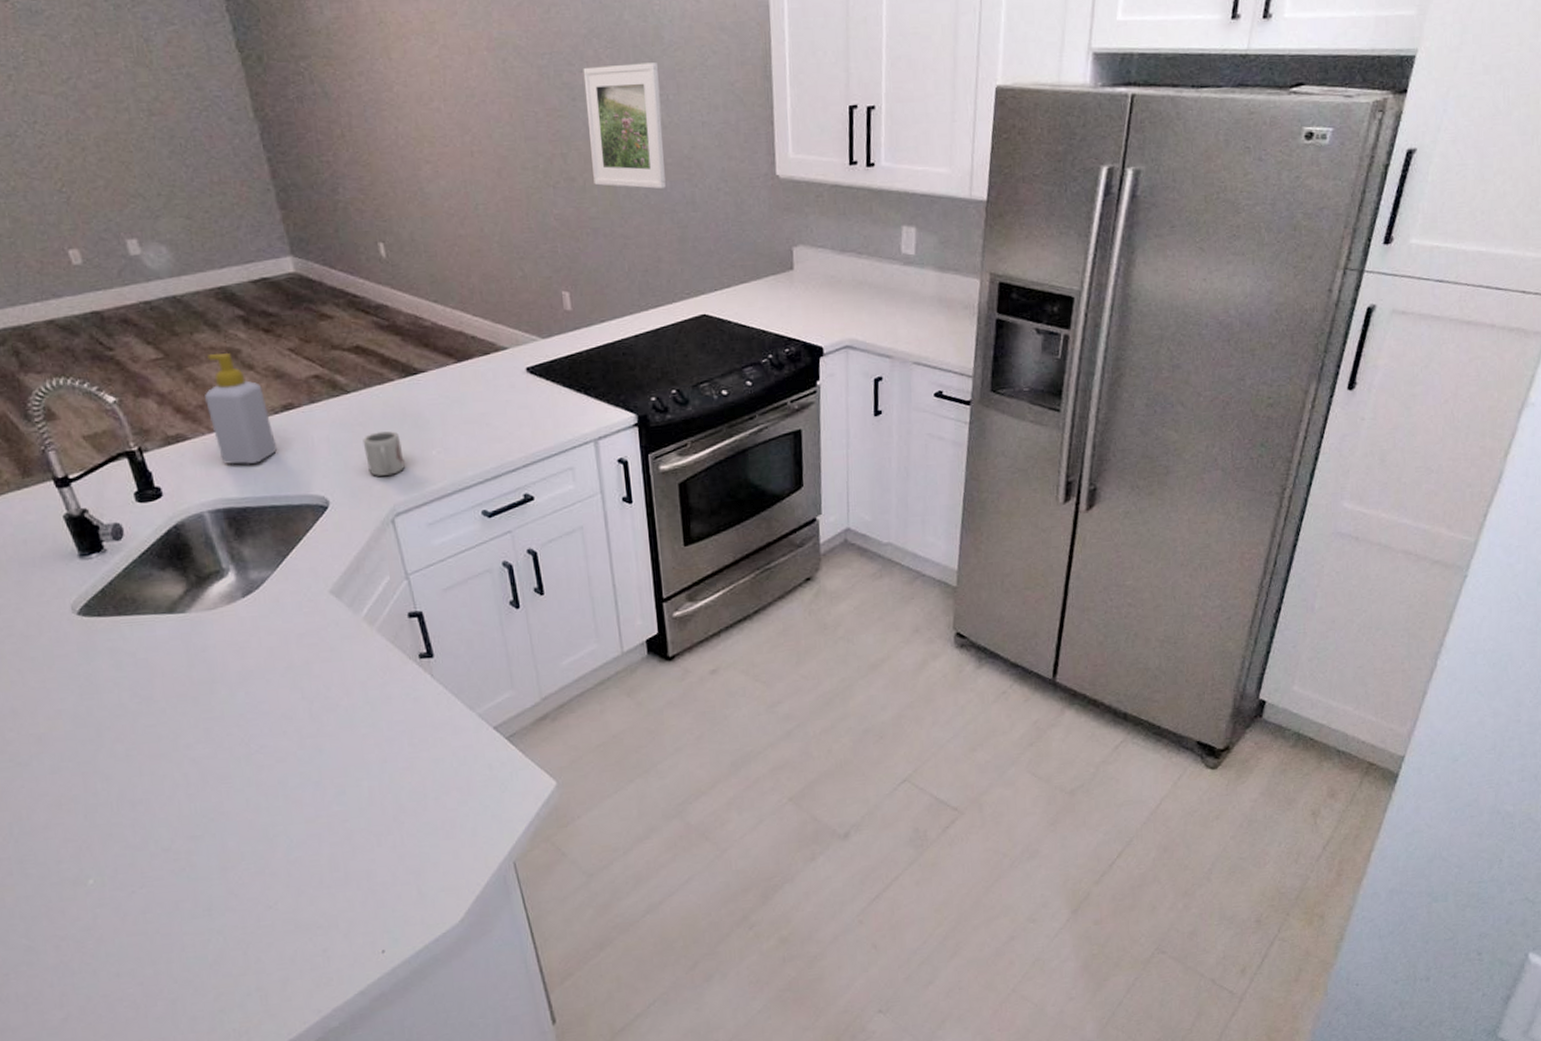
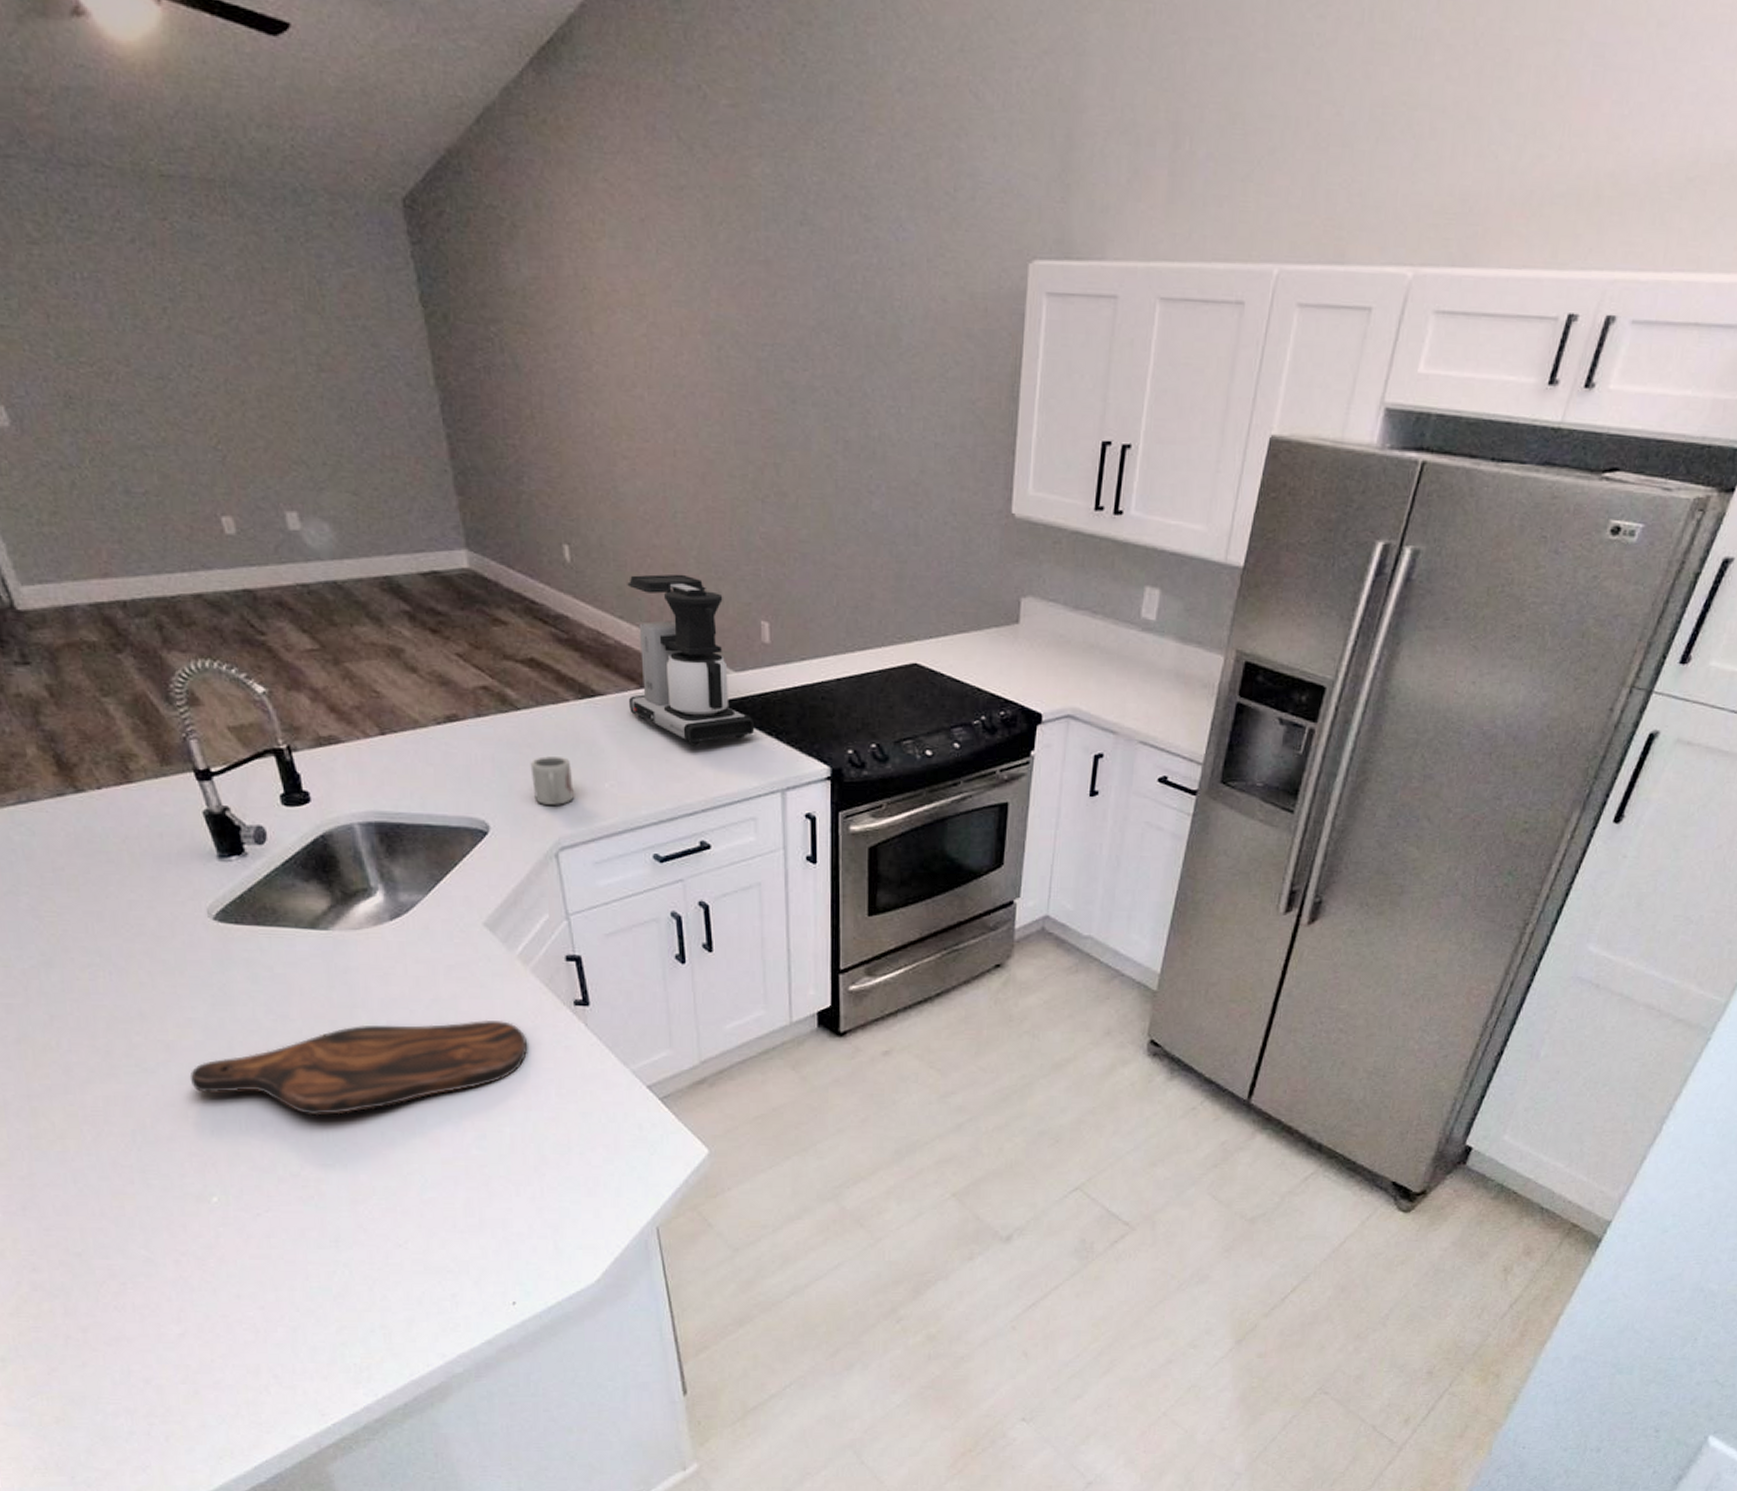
cutting board: none [61,680,379,791] -> present [189,1019,527,1116]
soap bottle: present [205,353,277,465] -> none [362,651,436,778]
coffee maker: none [438,257,565,408] -> present [627,574,755,745]
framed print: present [583,62,666,189] -> none [807,365,893,517]

